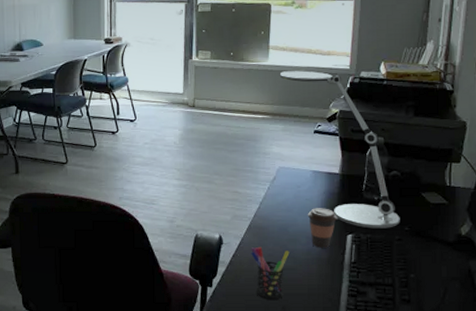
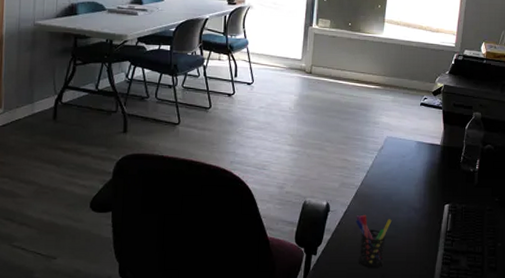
desk lamp: present [279,71,400,229] -> none [392,45,492,199]
coffee cup: present [307,208,338,248] -> none [410,178,437,217]

